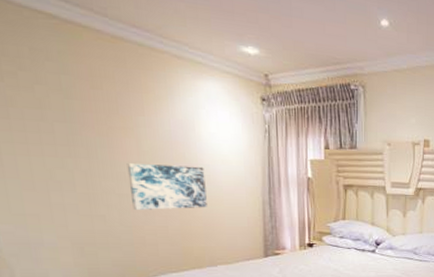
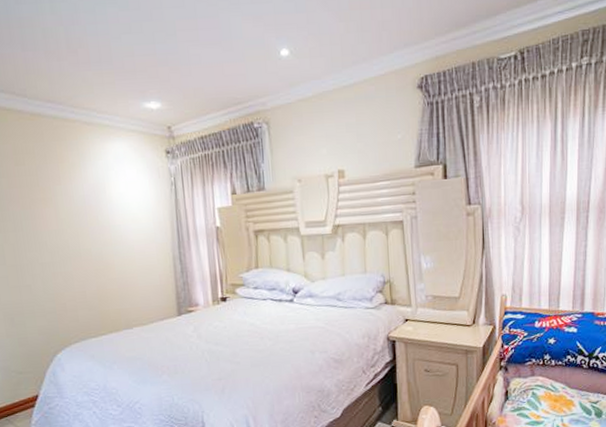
wall art: present [126,163,207,210] -> none [47,228,121,277]

